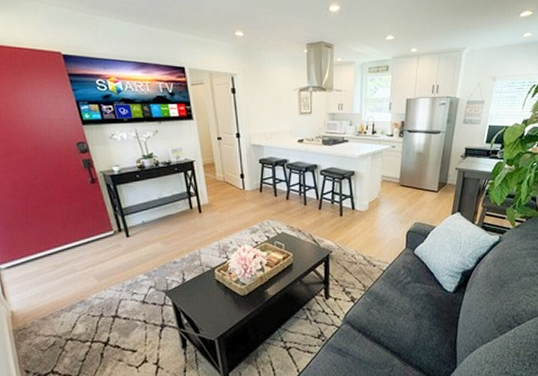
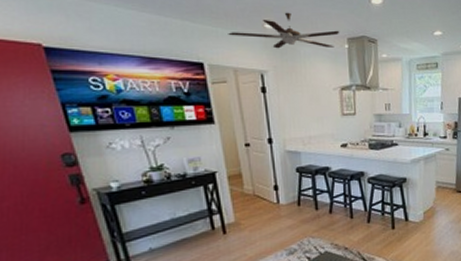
ceiling fan: none [205,21,300,54] -> present [228,12,340,49]

